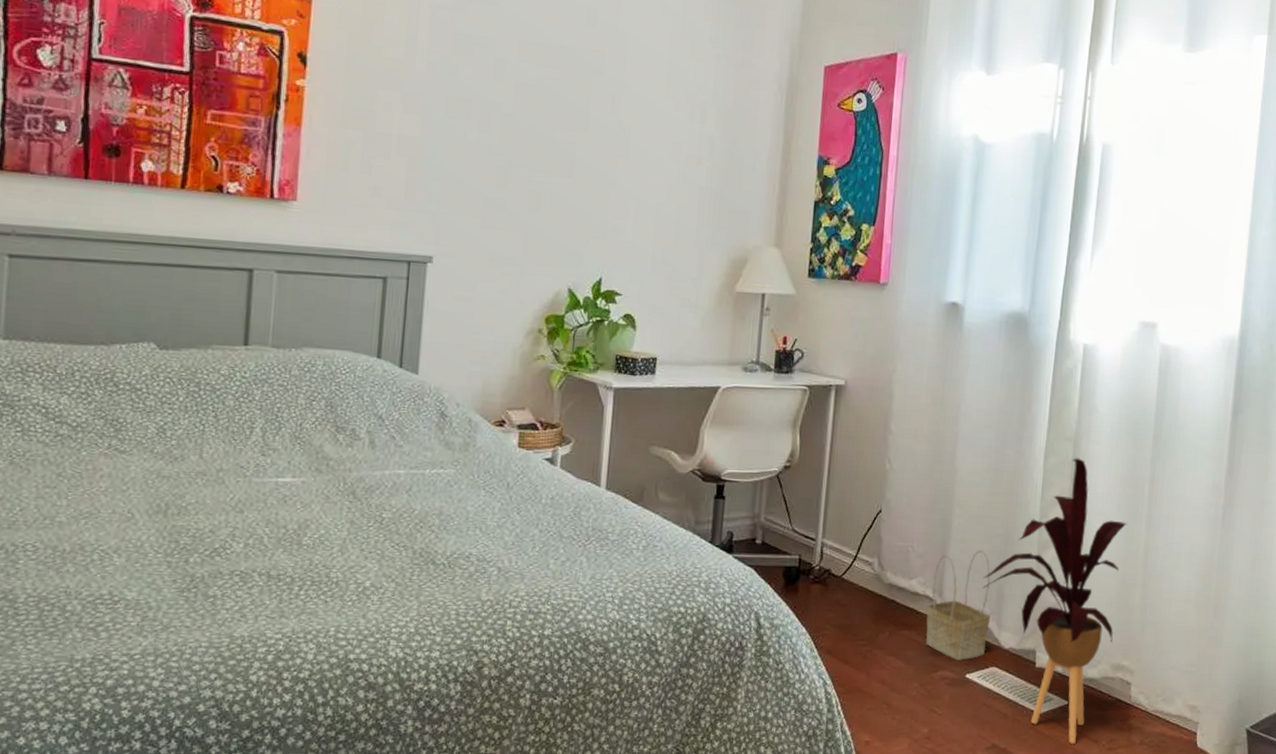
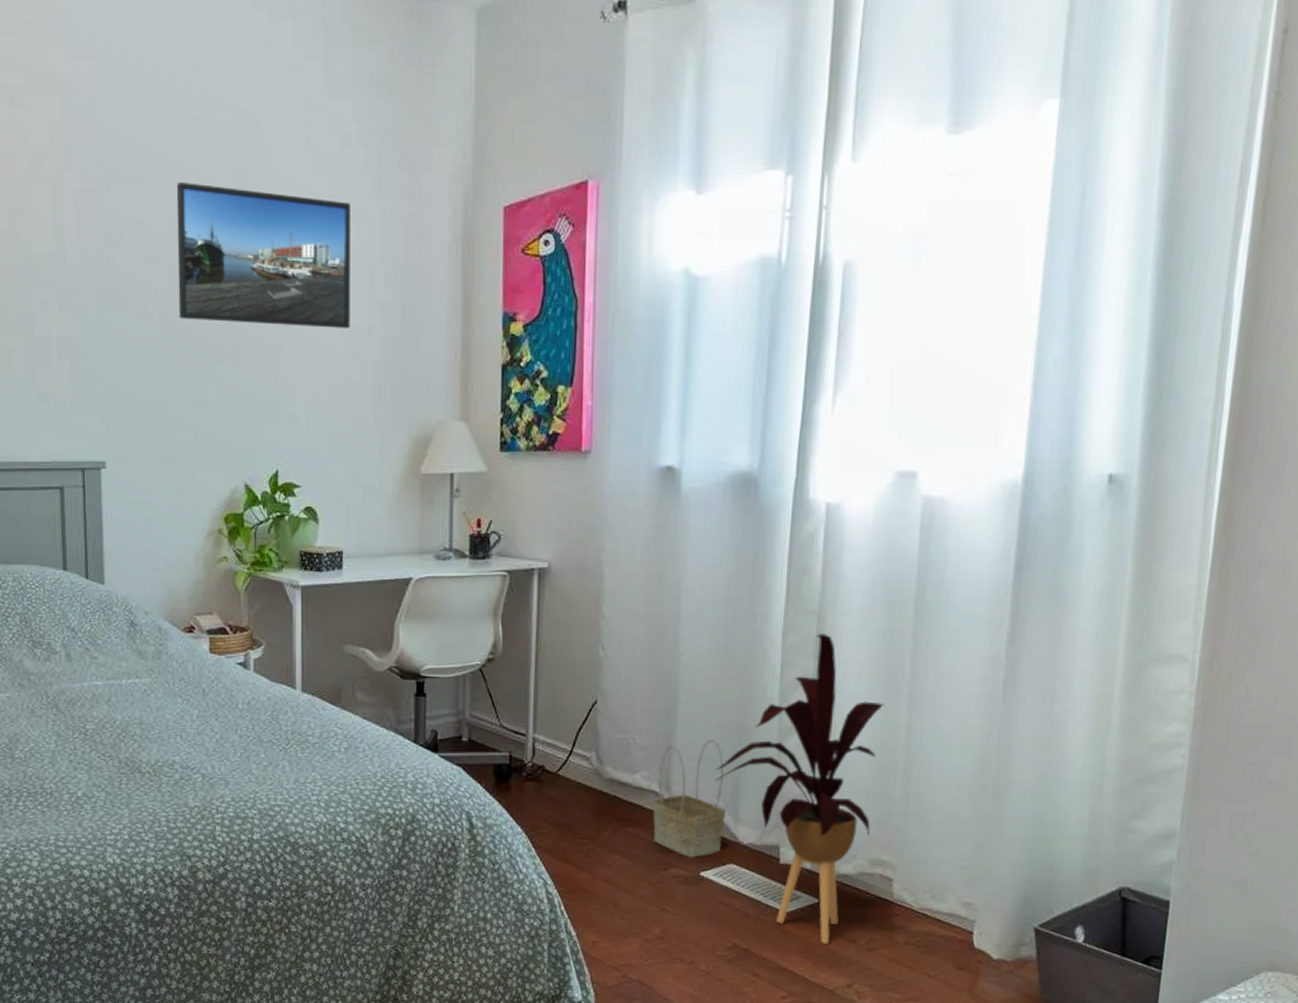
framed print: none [520,10,690,156] -> present [176,183,350,328]

